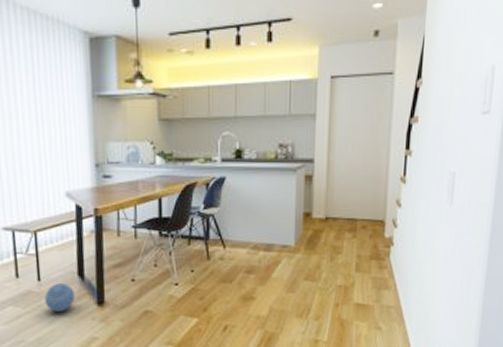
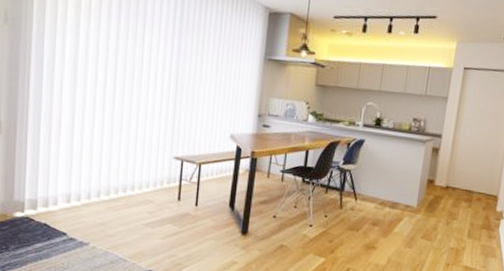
ball: present [44,283,75,312] -> none [198,210,224,235]

